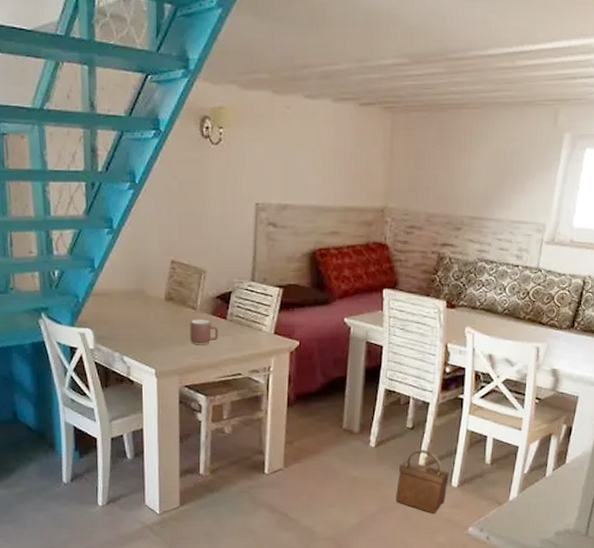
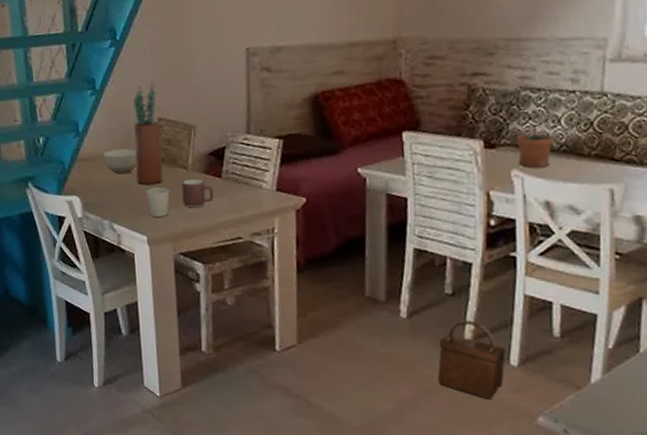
bowl: none [116,286,149,311] -> present [102,148,137,174]
vase: none [147,225,174,322] -> present [133,80,163,185]
dixie cup: none [156,325,178,353] -> present [146,187,170,218]
planter: none [472,298,500,328] -> present [517,133,555,170]

